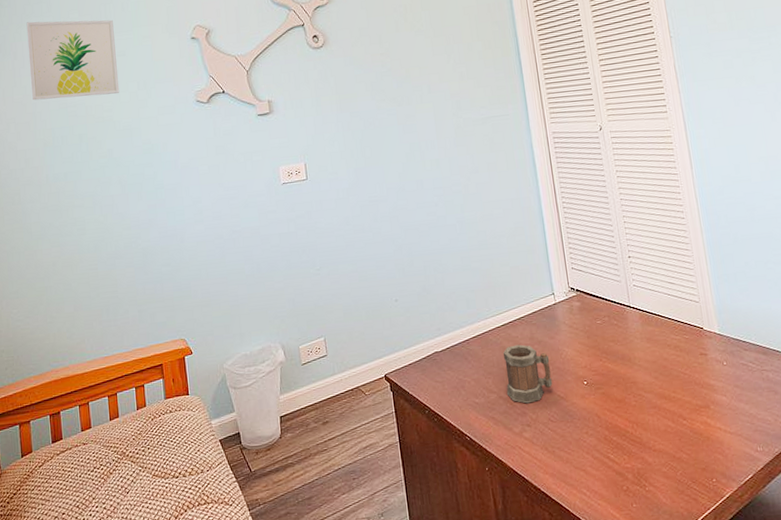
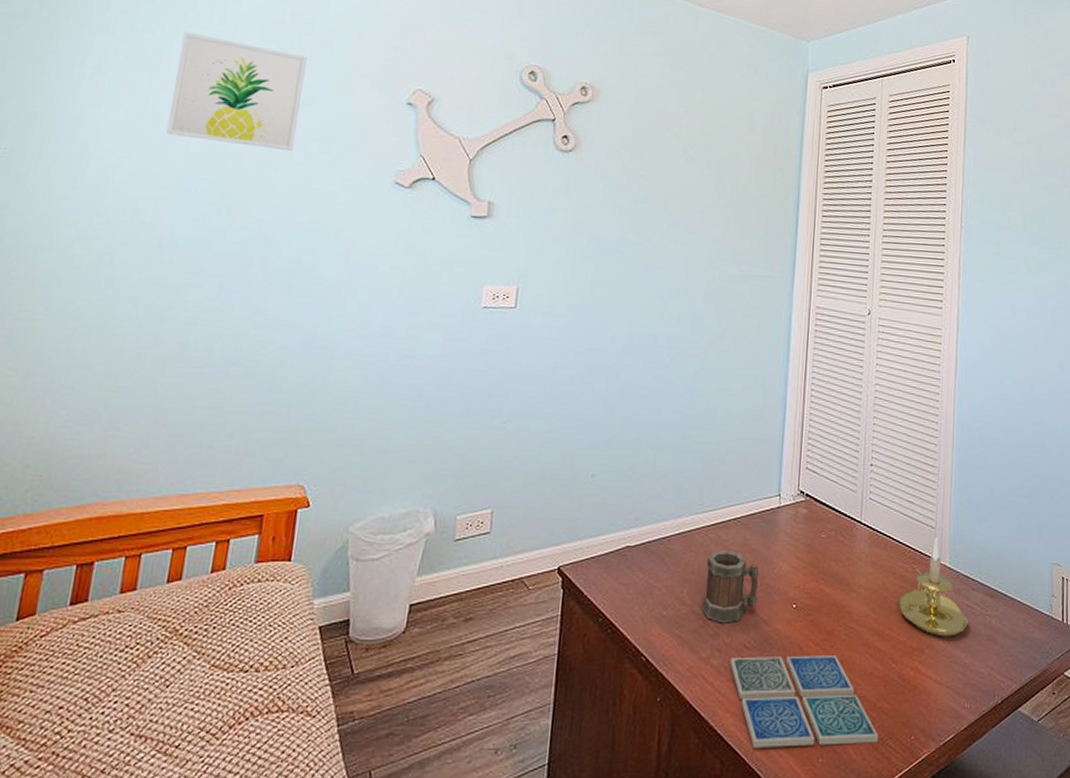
drink coaster: none [539,419,684,500] -> present [729,655,879,748]
candle holder: none [678,310,747,394] -> present [899,537,969,637]

